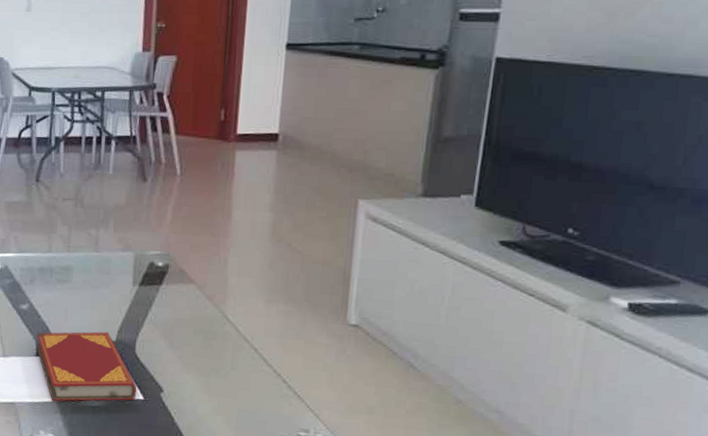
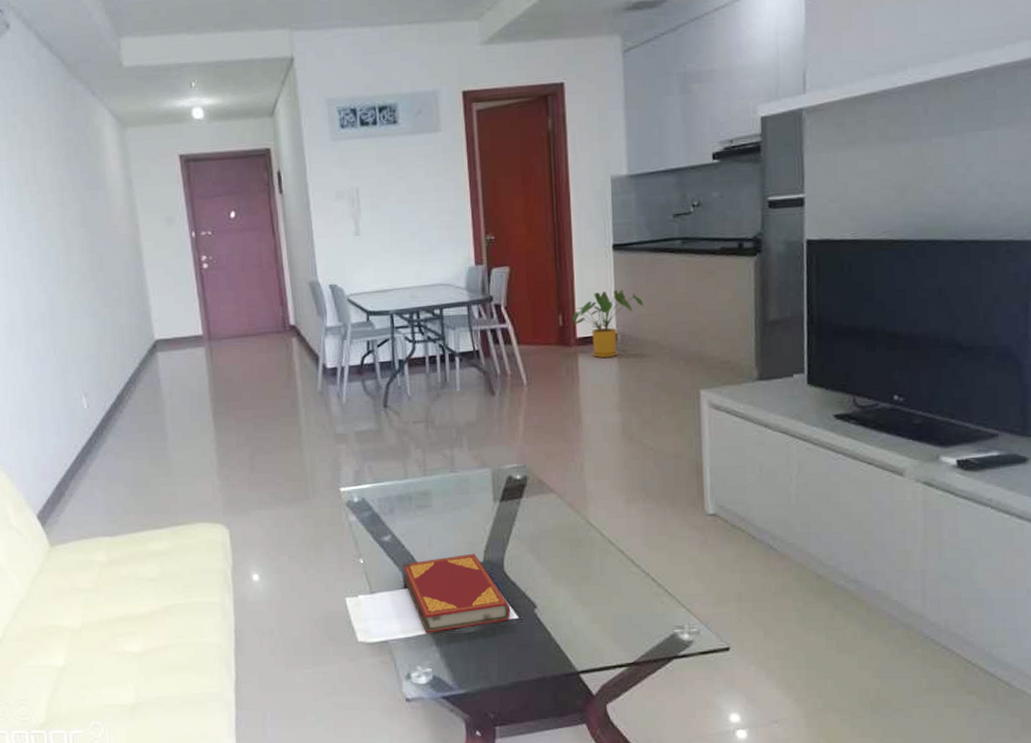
house plant: none [235,89,312,157] -> present [573,290,644,358]

